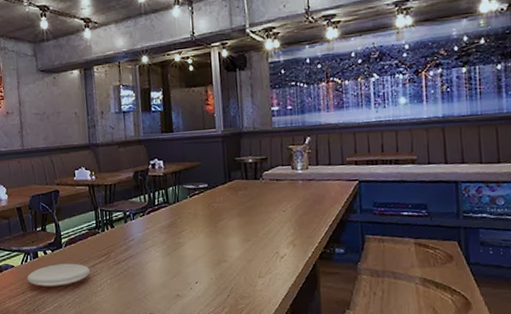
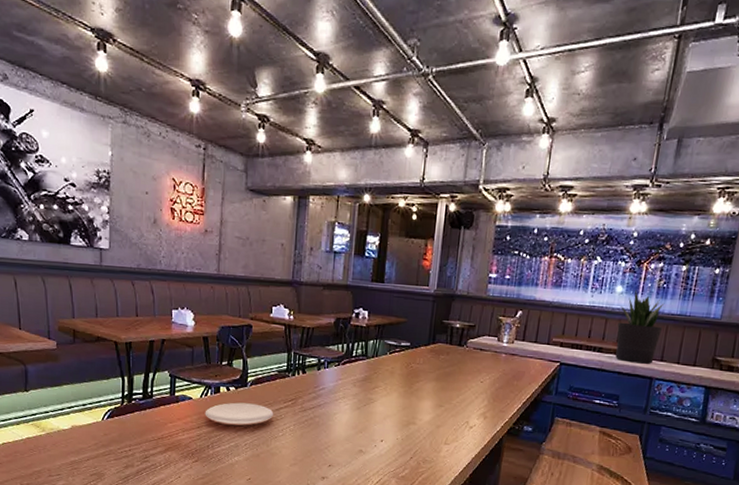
planter: none [408,99,456,170] -> present [615,290,664,364]

